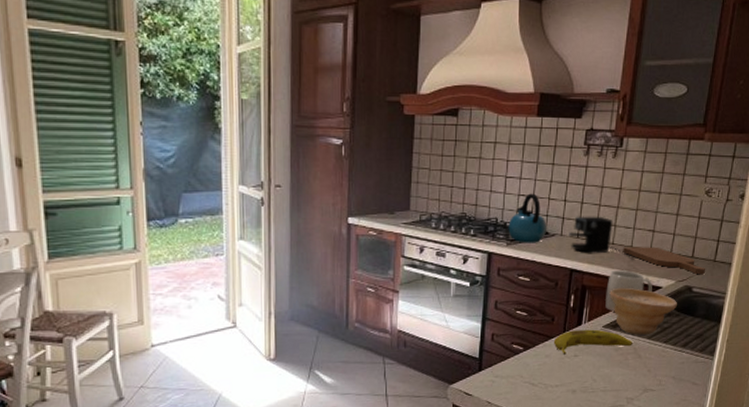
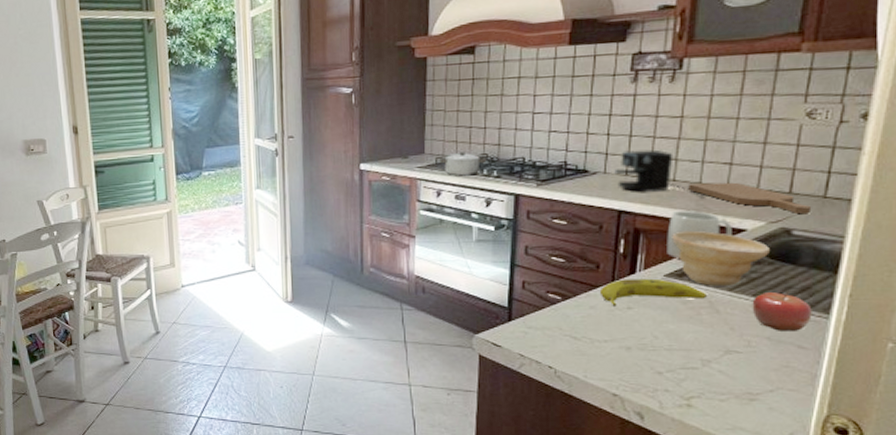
cooking pot: none [422,210,465,234] -> present [438,152,487,176]
kettle: present [508,193,546,243] -> none [538,128,585,183]
fruit: none [663,338,703,371] -> present [752,291,812,331]

